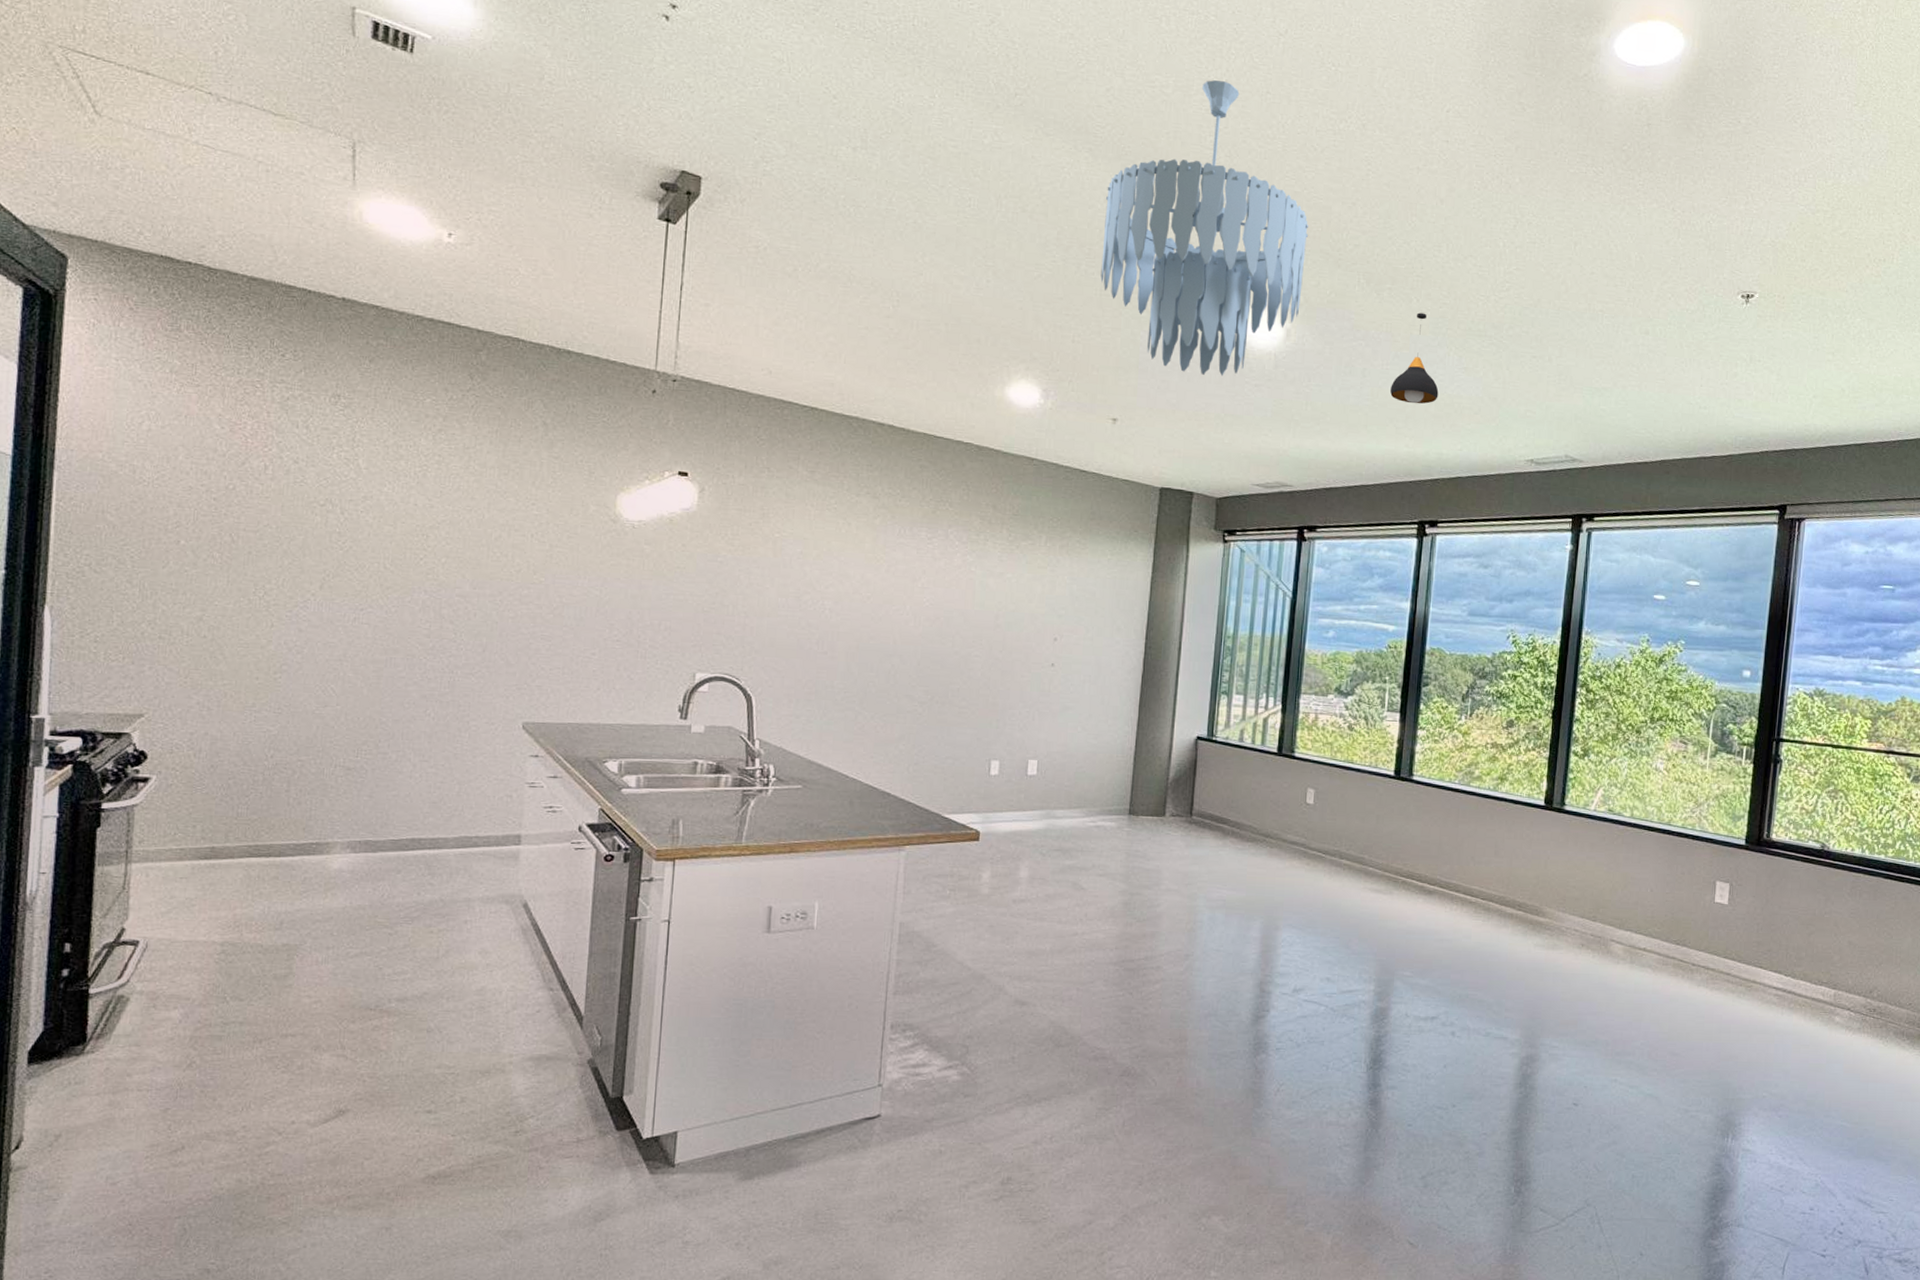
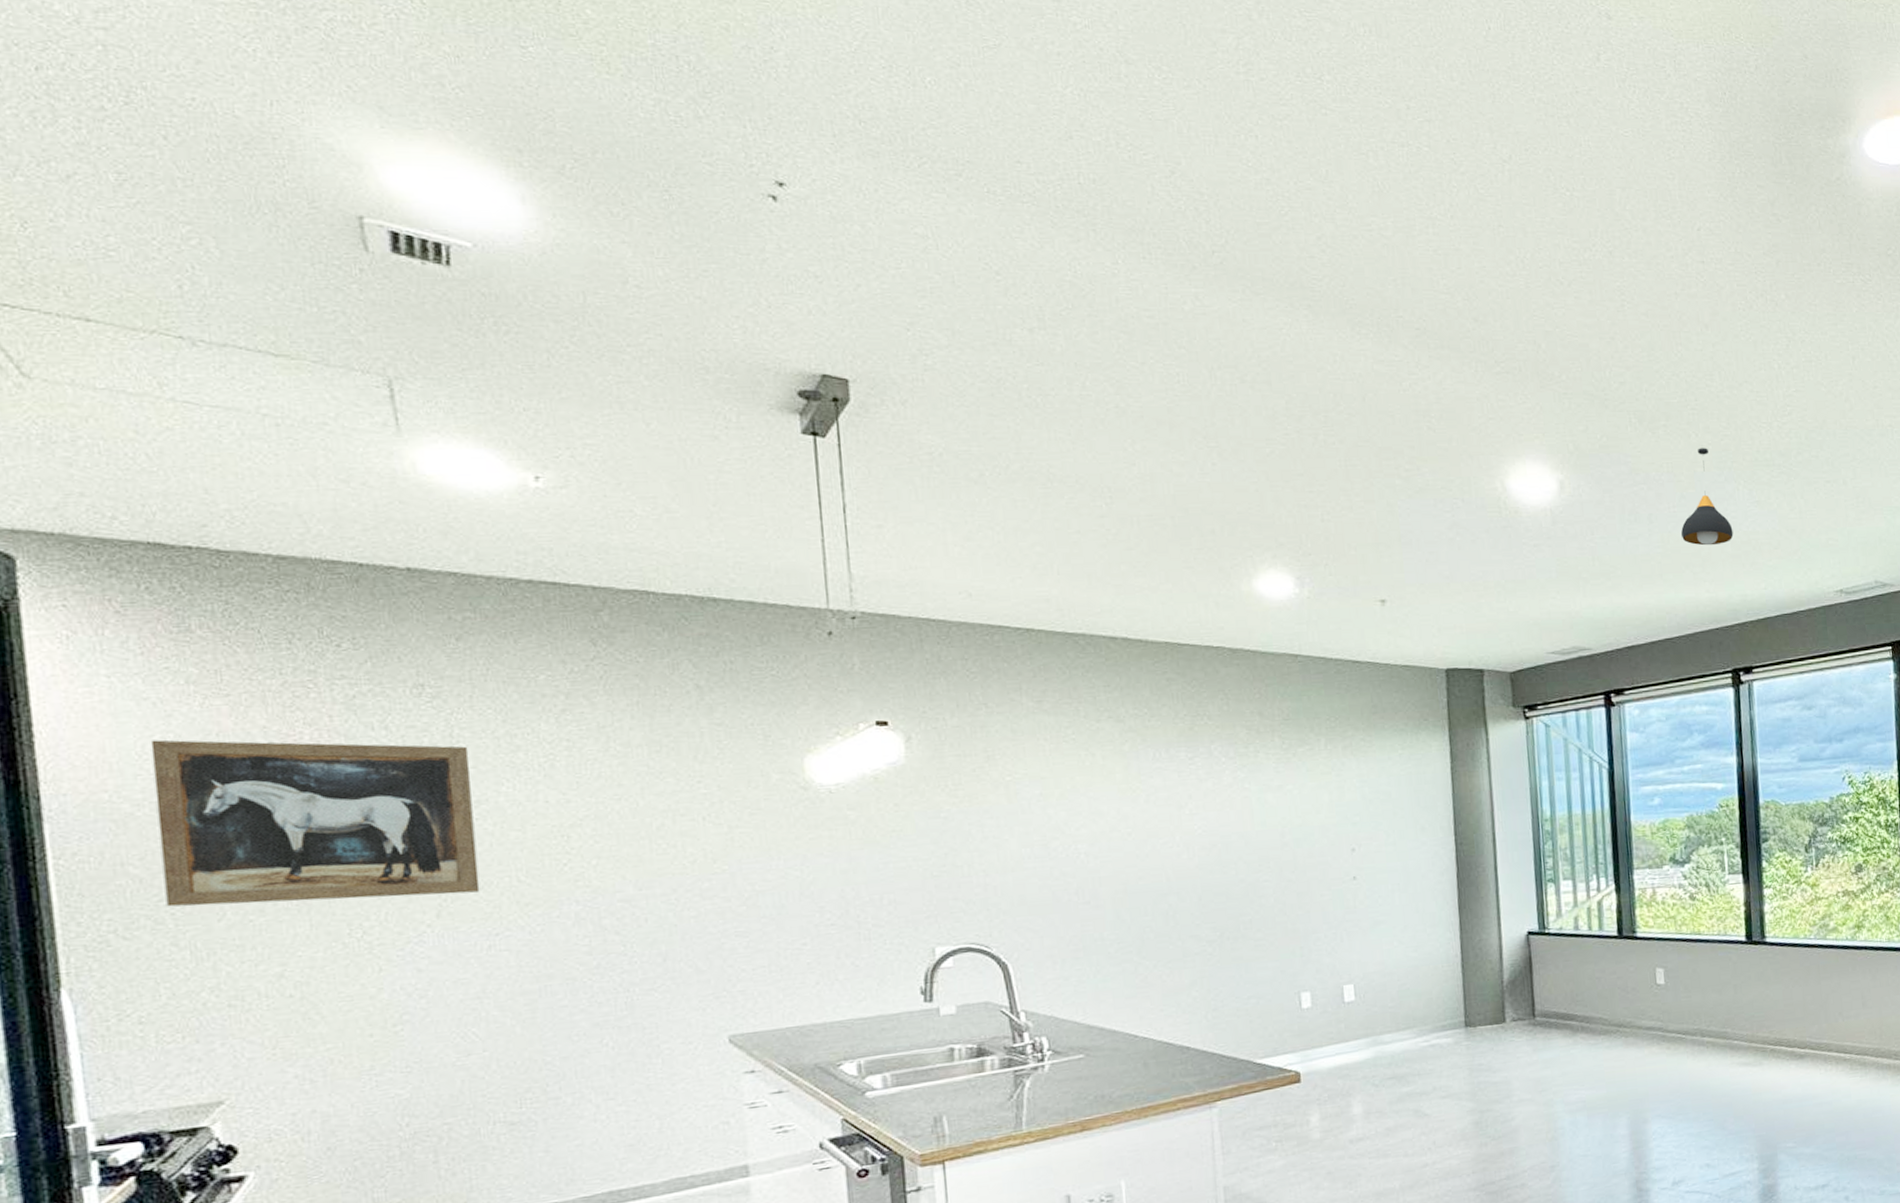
wall art: none [128,415,365,572] -> present [150,739,480,907]
ceiling light fixture: present [1100,80,1309,376] -> none [1334,217,1571,541]

